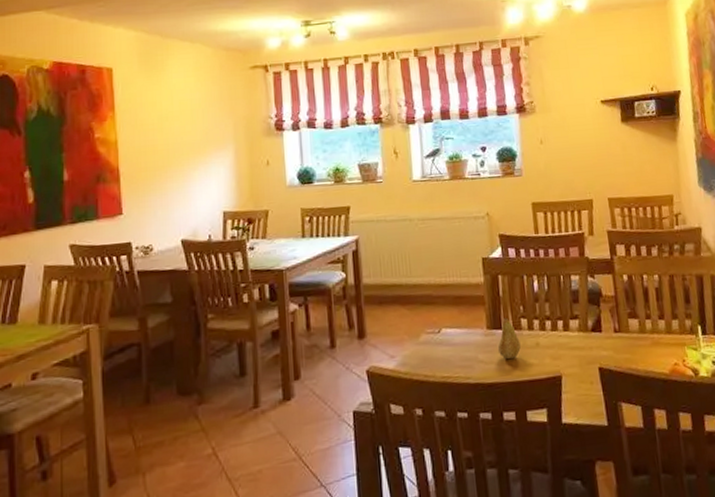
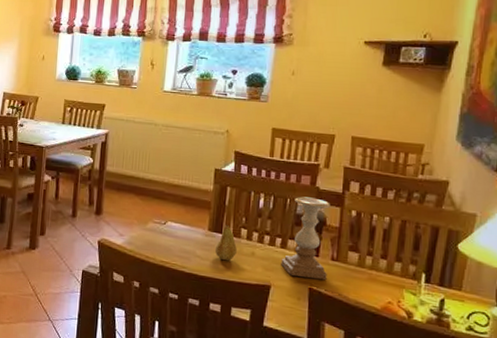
candle holder: none [566,269,614,360] -> present [281,196,330,281]

